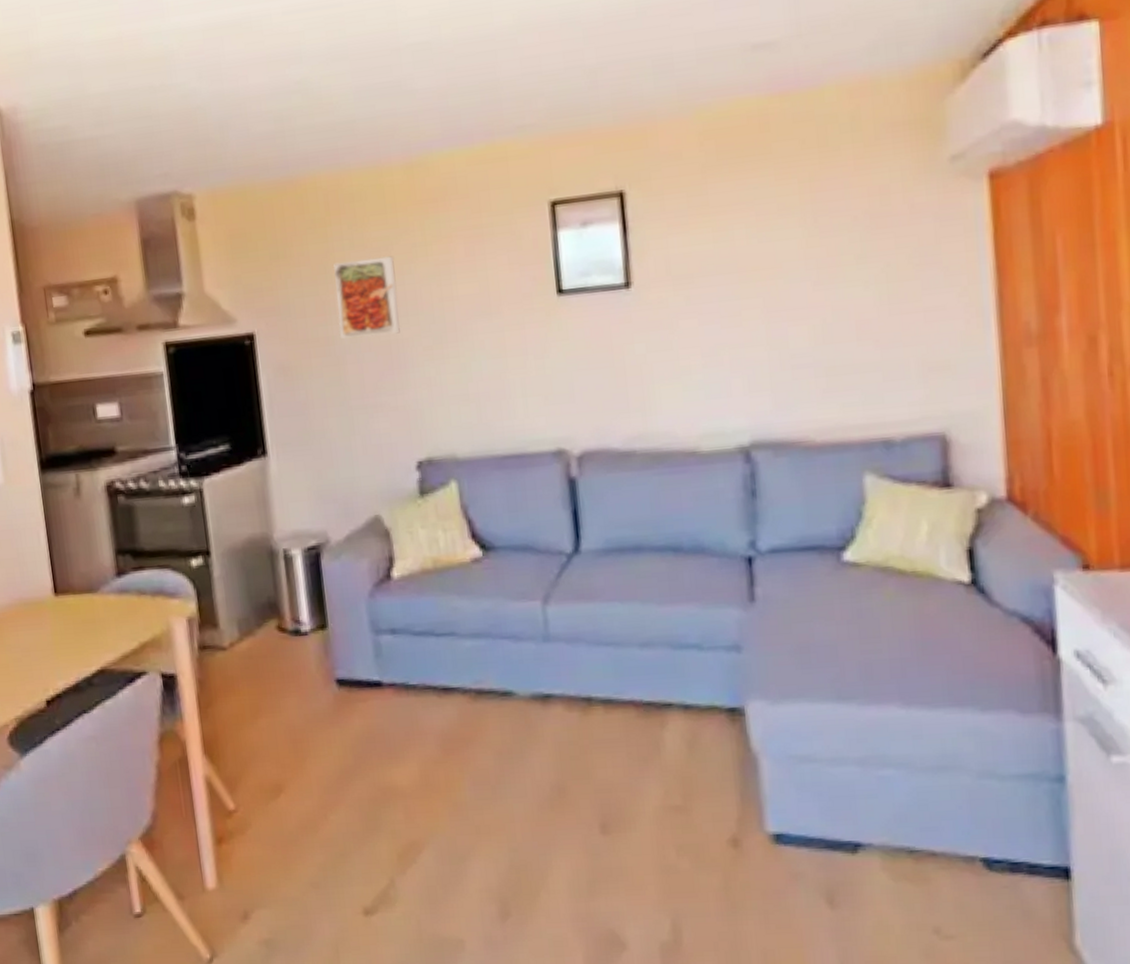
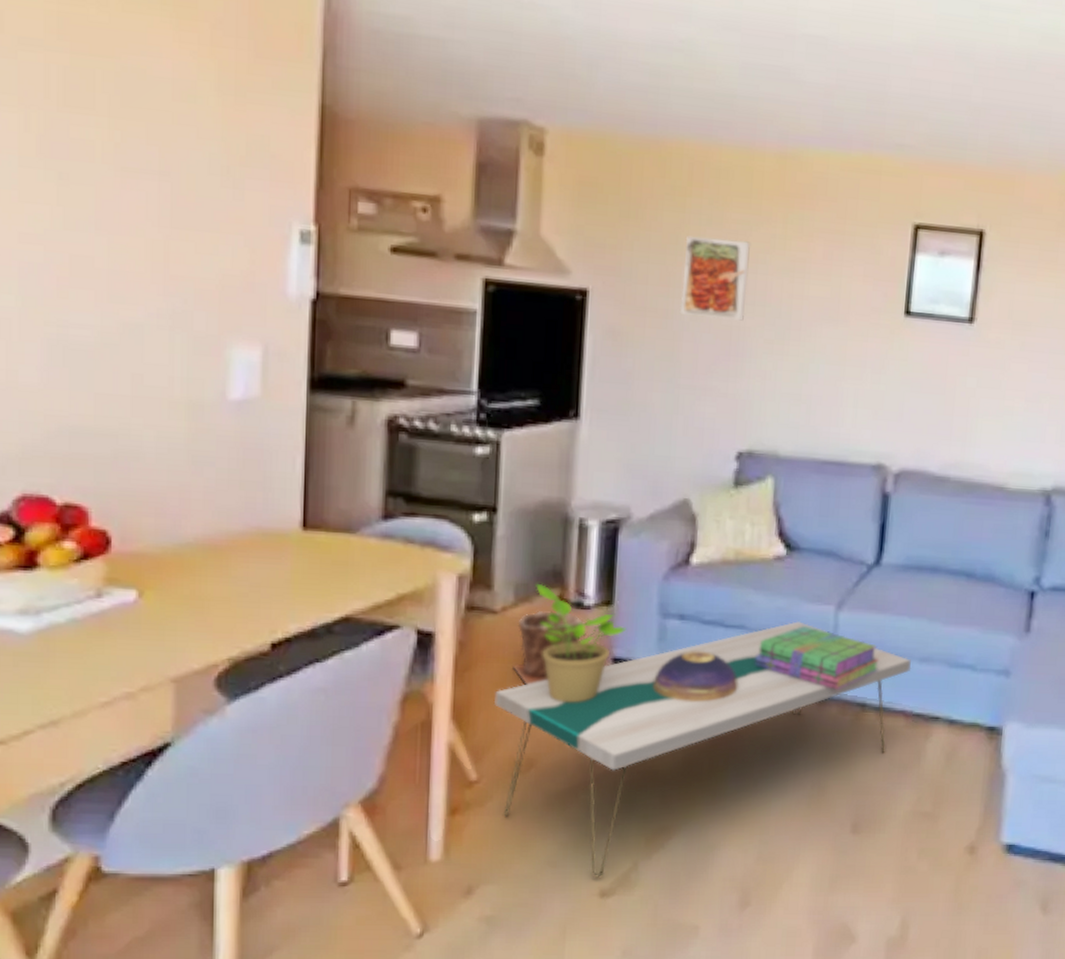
coffee table: none [237,621,633,896] -> present [495,621,912,877]
plant pot: none [245,641,305,714] -> present [513,610,584,685]
potted plant: none [255,616,344,728] -> present [536,583,627,703]
decorative bowl: none [377,662,460,715] -> present [652,651,738,702]
stack of books: none [470,624,598,687] -> present [754,625,879,690]

